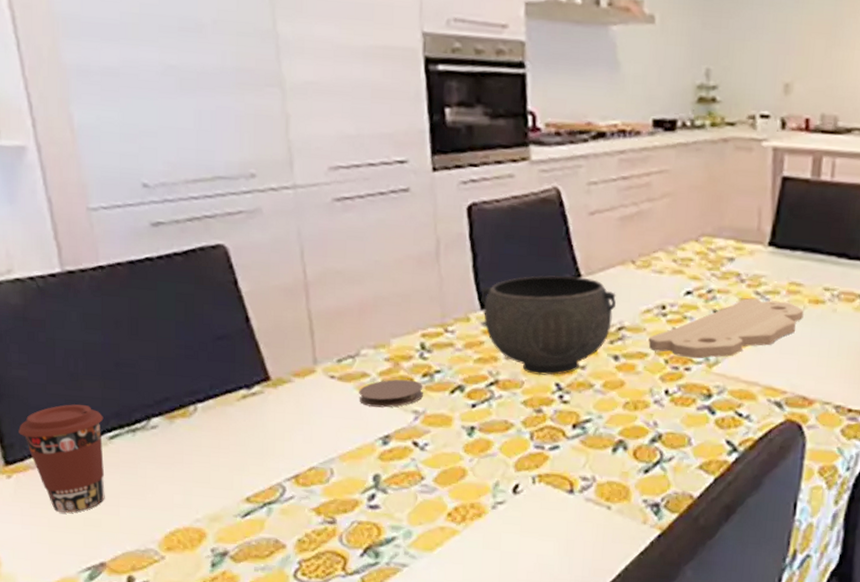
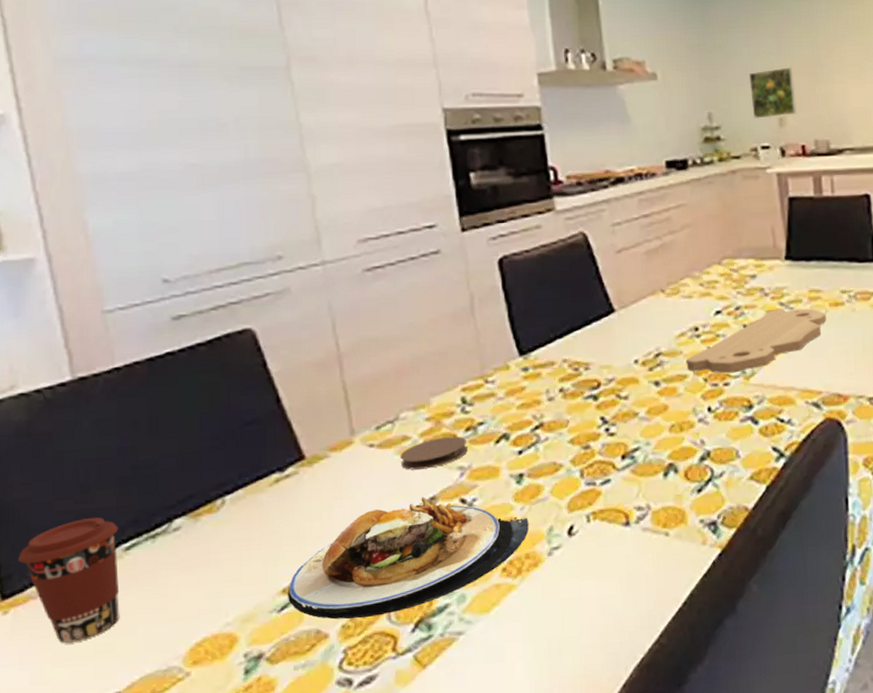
plate: none [251,434,476,537] -> present [288,497,529,620]
bowl: present [481,275,616,376] -> none [518,311,651,412]
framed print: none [756,23,809,83] -> present [749,67,796,120]

